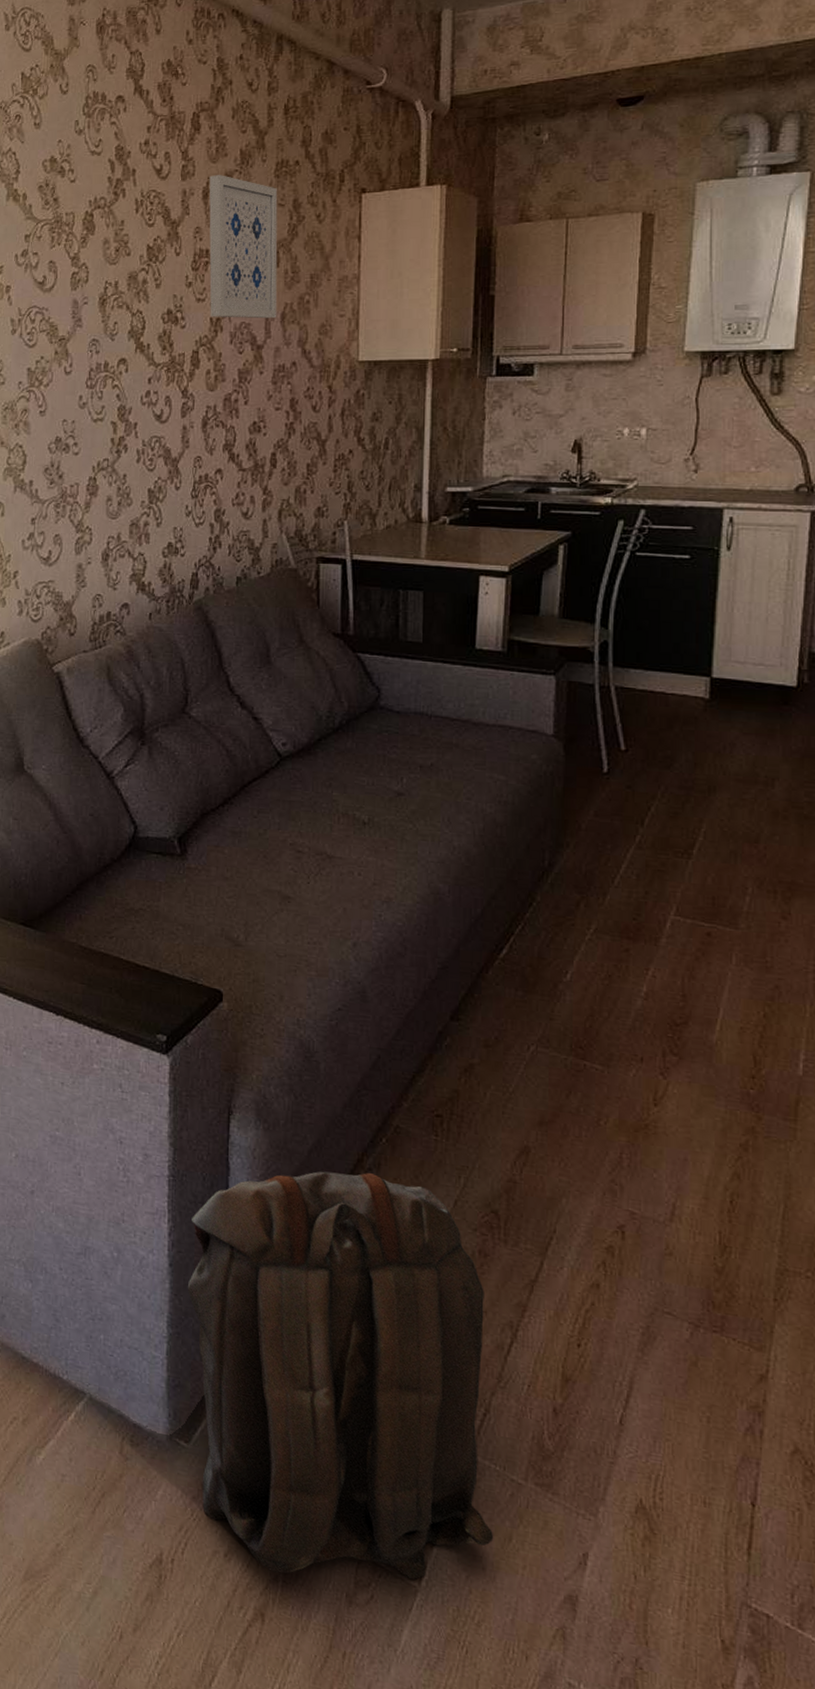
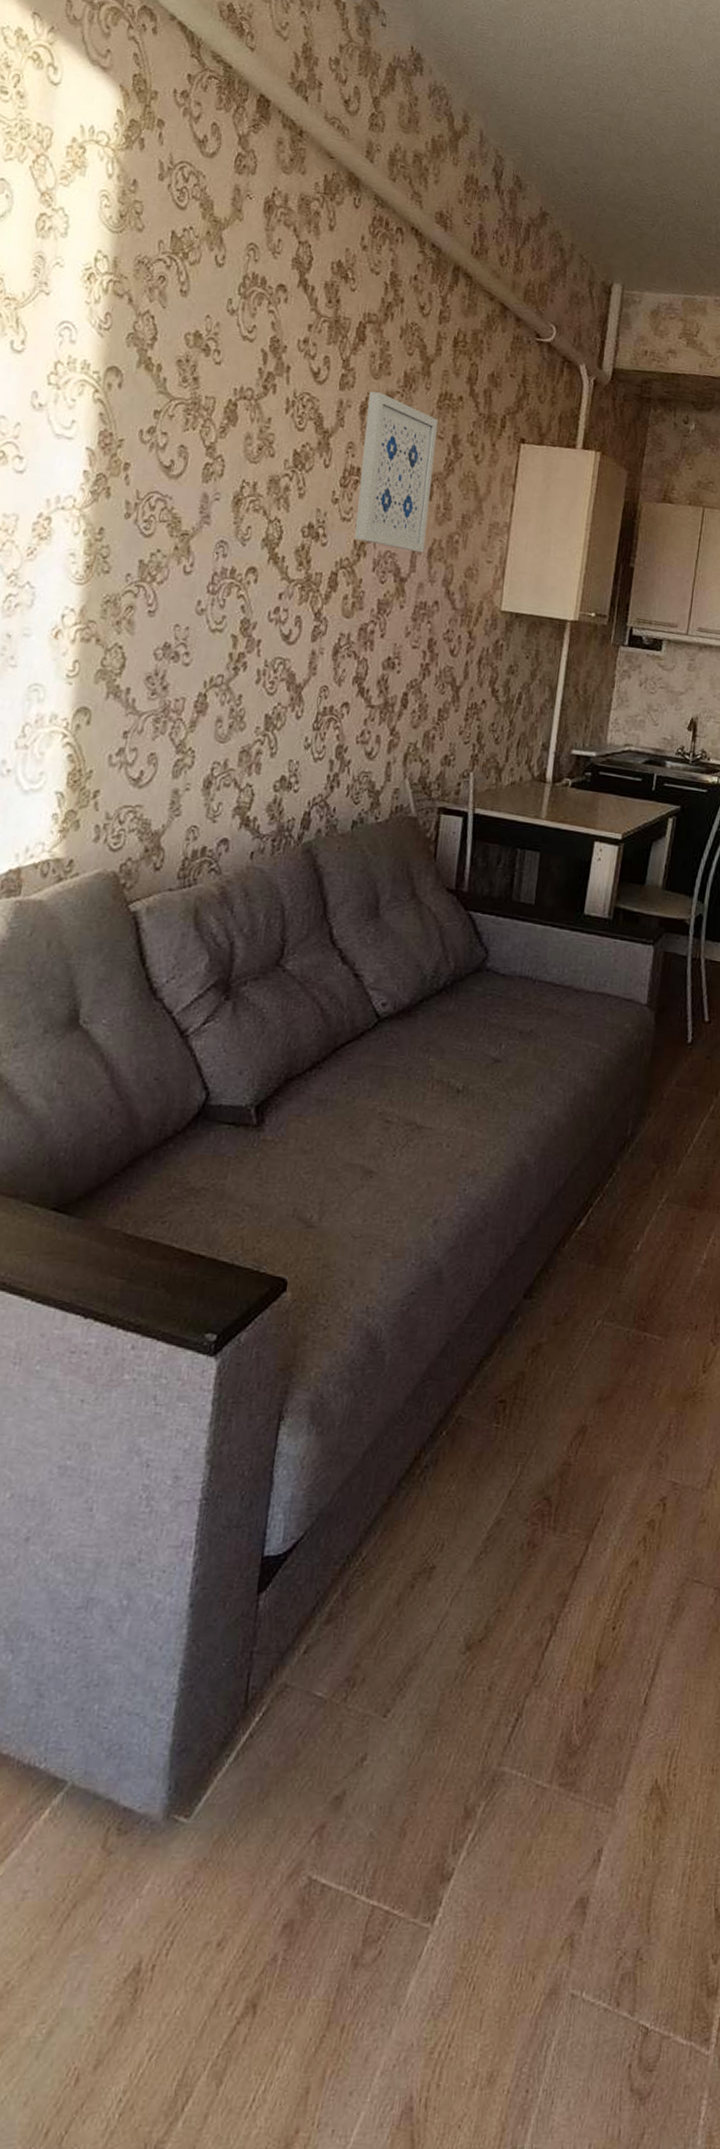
backpack: present [187,1171,494,1579] -> none [197,1471,529,1951]

